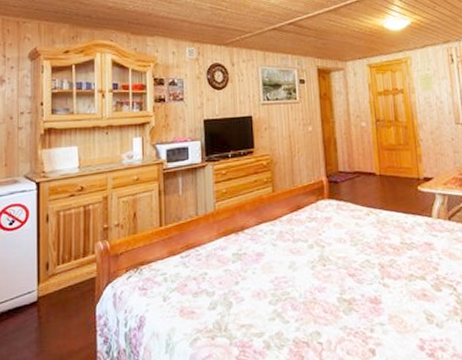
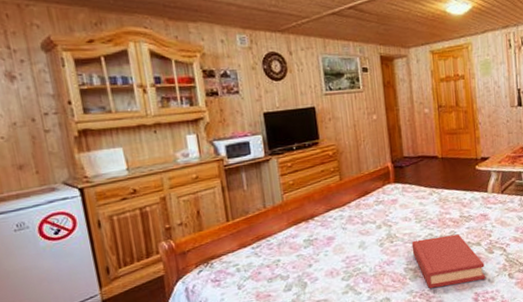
hardback book: none [346,263,432,327] -> present [411,234,485,289]

